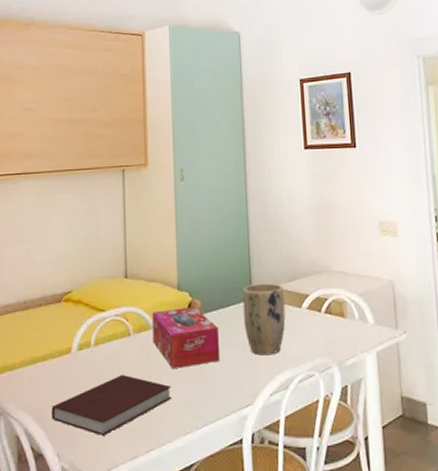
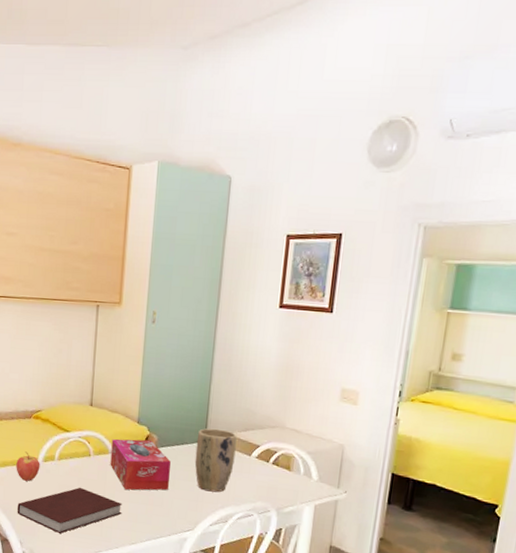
fruit: none [47,342,75,377] -> present [16,451,40,481]

